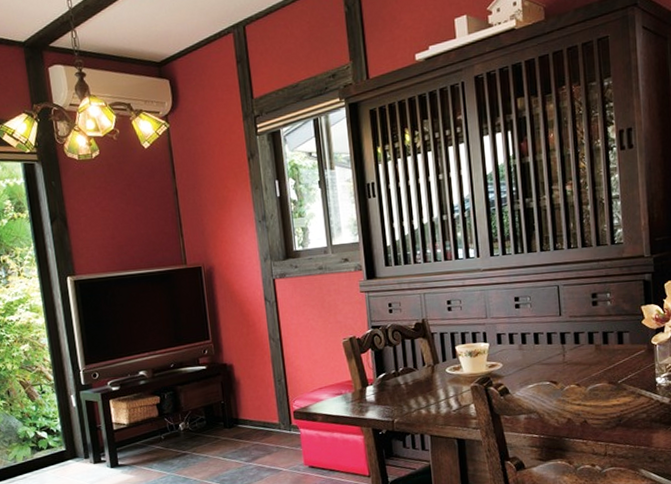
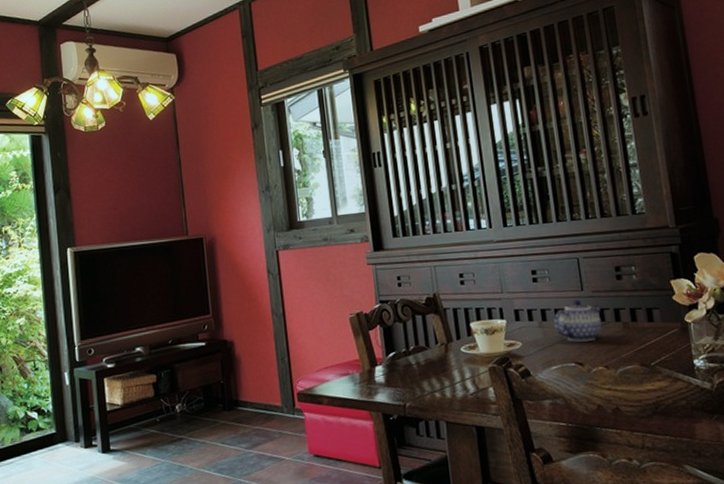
teapot: none [533,323,577,363] -> present [554,299,603,342]

